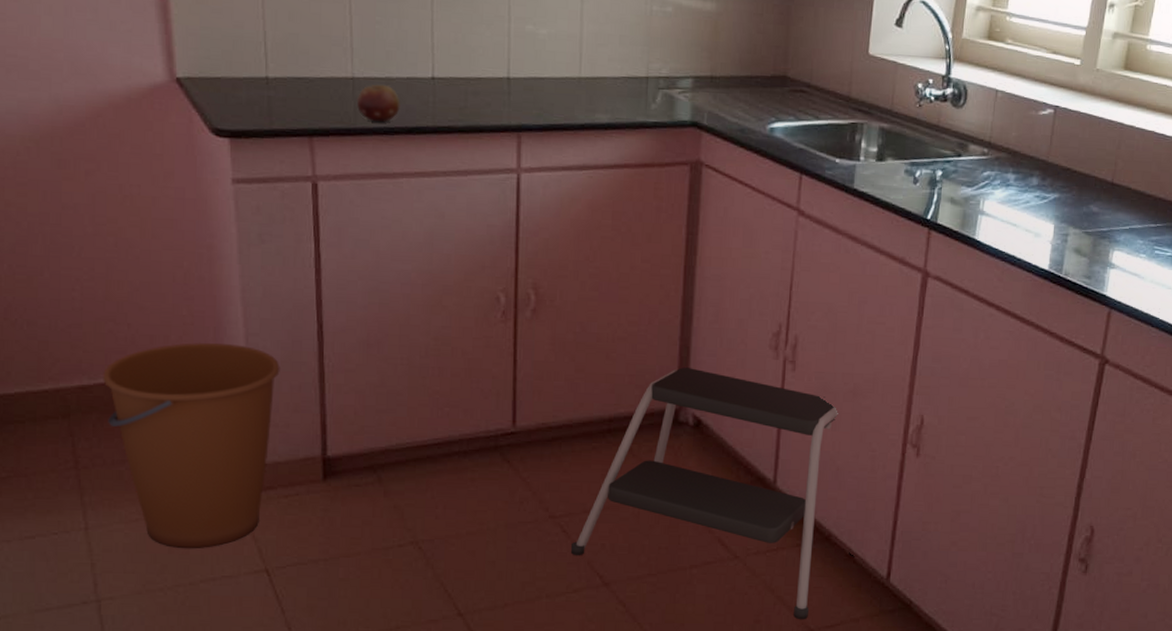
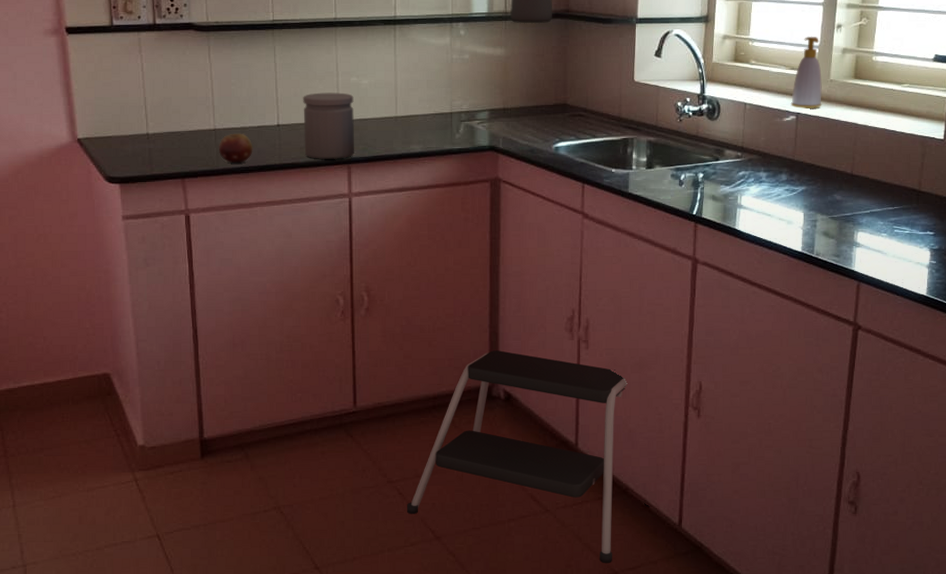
bucket: present [103,342,280,549] -> none [25,349,164,520]
jar: none [464,41,529,126] -> present [303,92,354,160]
soap bottle: none [1048,14,1088,102] -> present [790,36,822,108]

